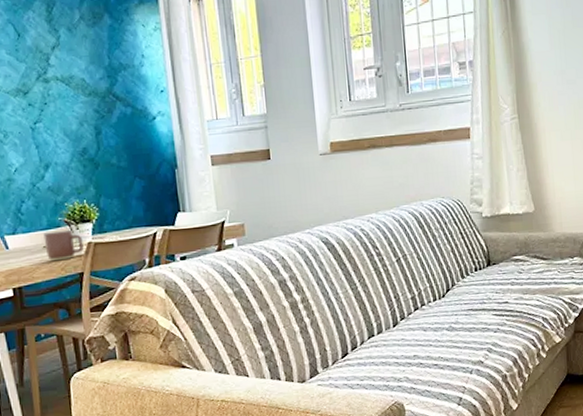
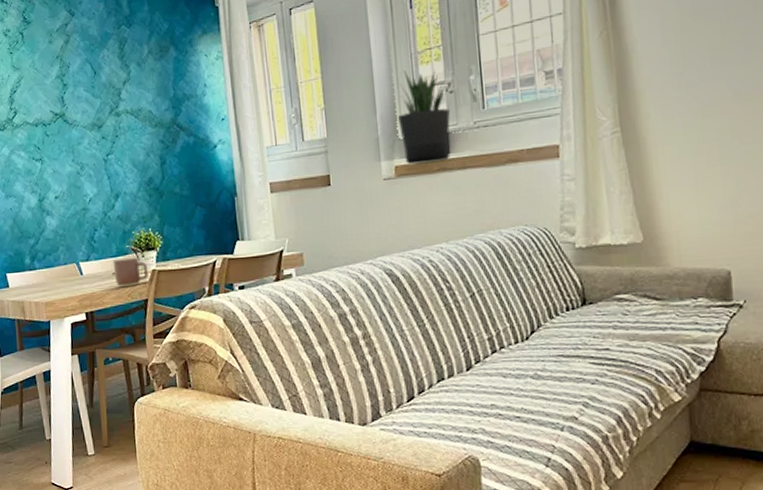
planter: none [332,53,379,142] -> present [397,69,450,165]

